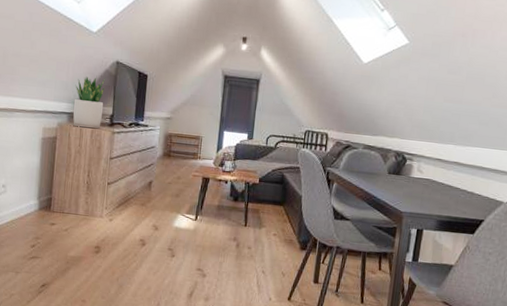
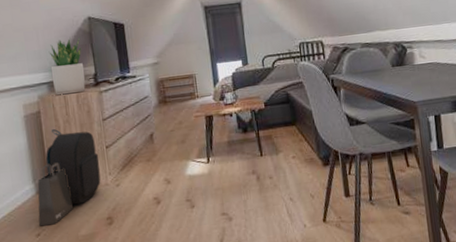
shopping bag: none [35,185,69,241] -> present [37,162,74,227]
backpack: none [51,156,100,229] -> present [45,129,101,205]

